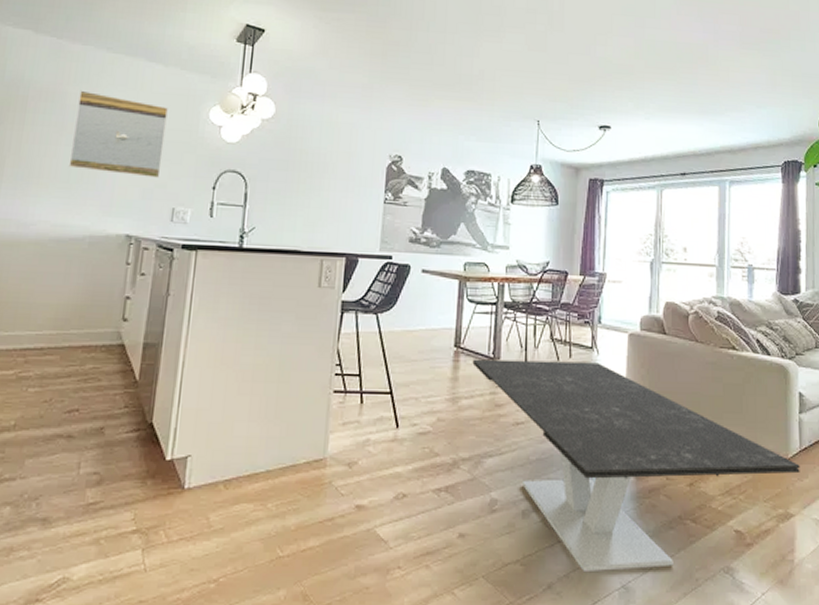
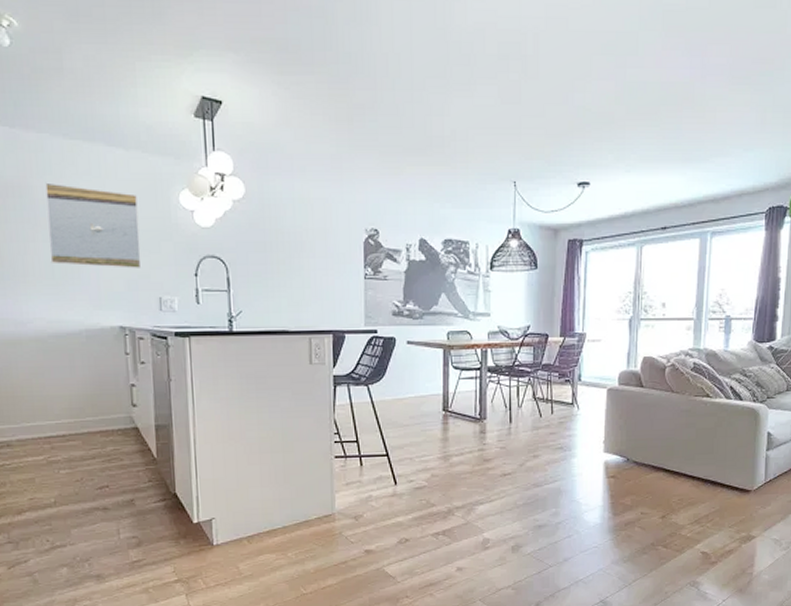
coffee table: present [472,359,800,573] -> none [460,417,764,592]

